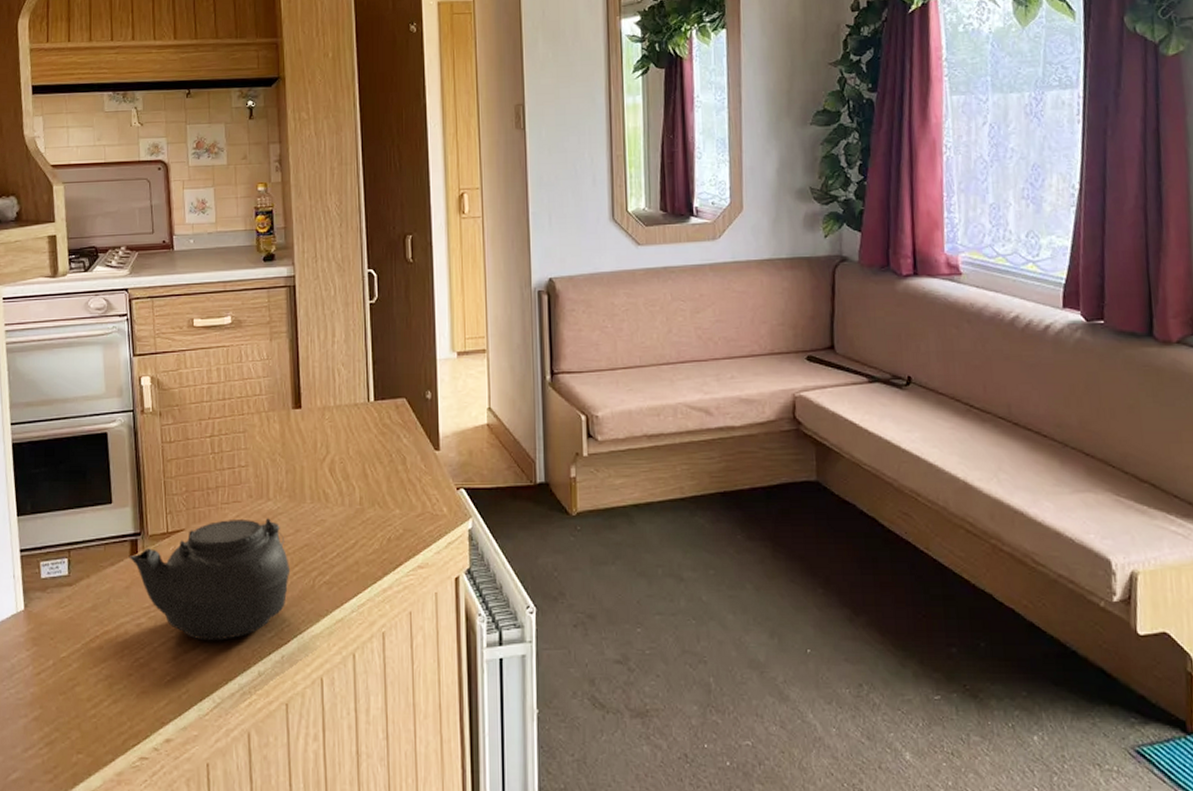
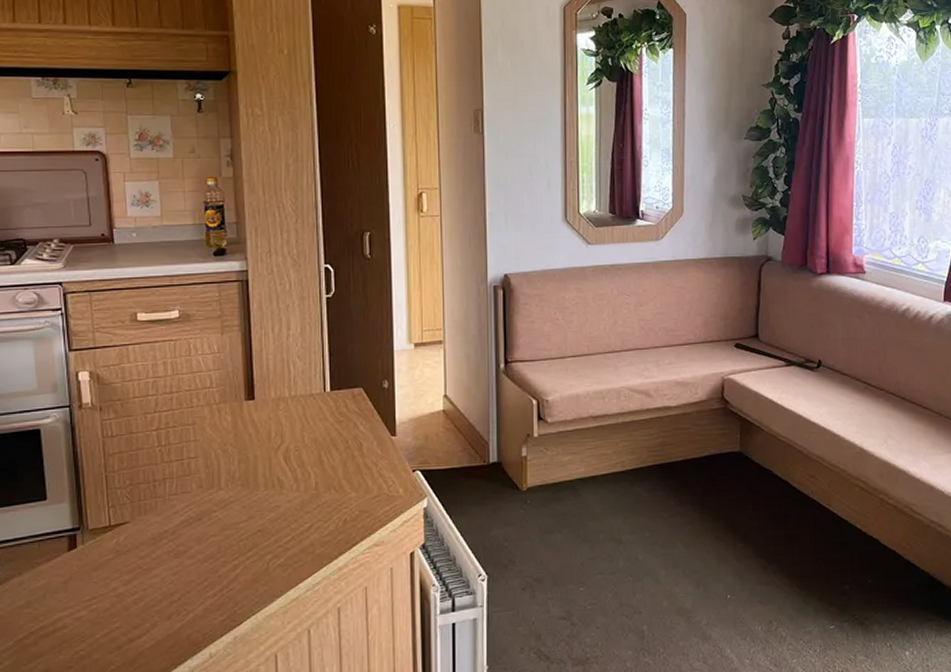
teapot: present [129,518,291,641] -> none [66,507,244,629]

